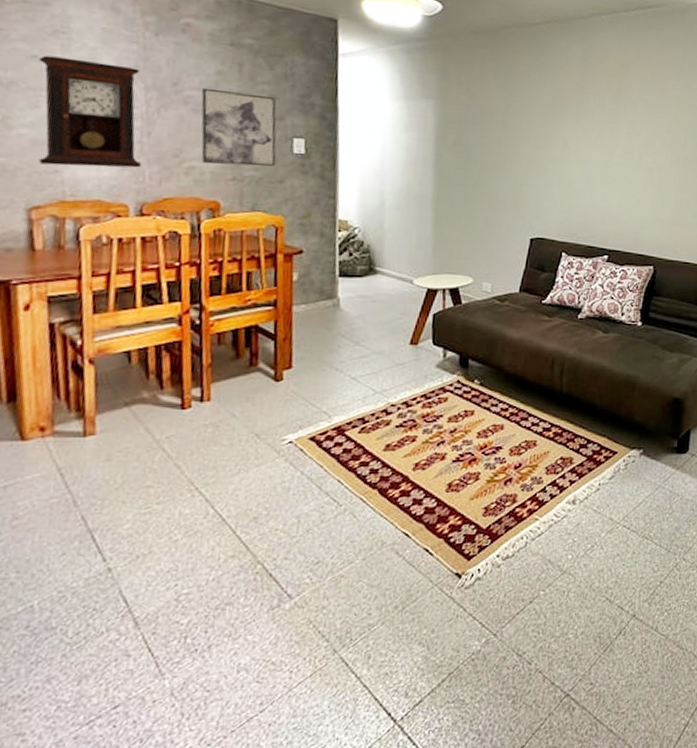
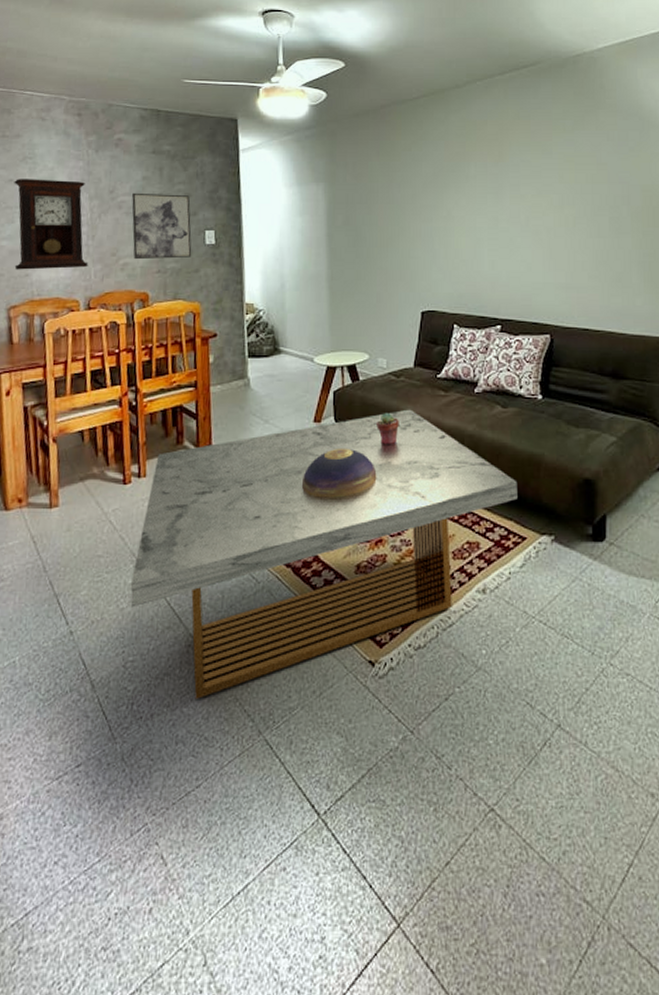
coffee table: none [186,333,613,625] -> present [130,409,518,699]
decorative bowl: none [392,370,475,420] -> present [301,448,377,498]
potted succulent: none [477,336,501,368] -> present [376,413,399,445]

